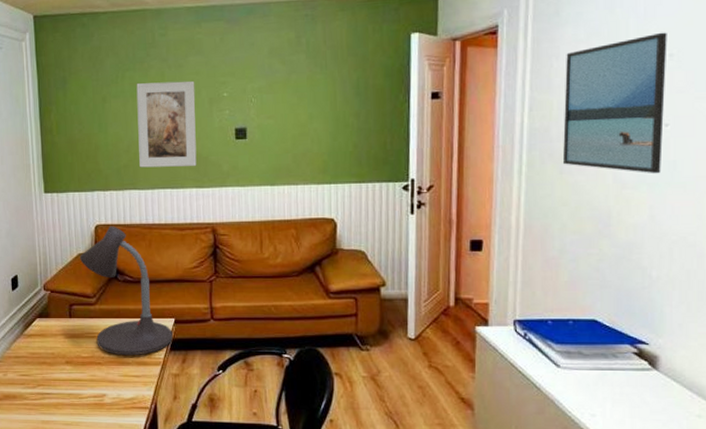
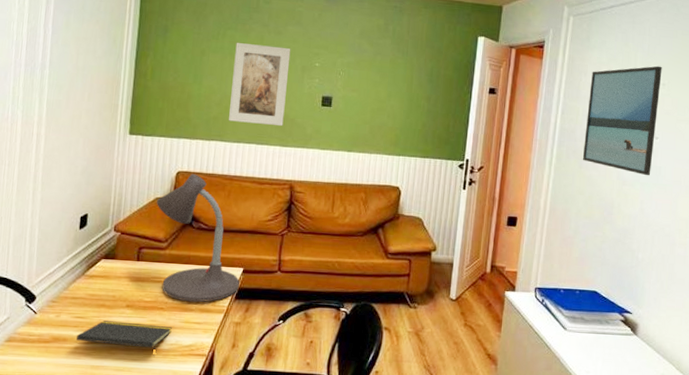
notepad: none [24,377,112,412] -> present [75,320,172,358]

